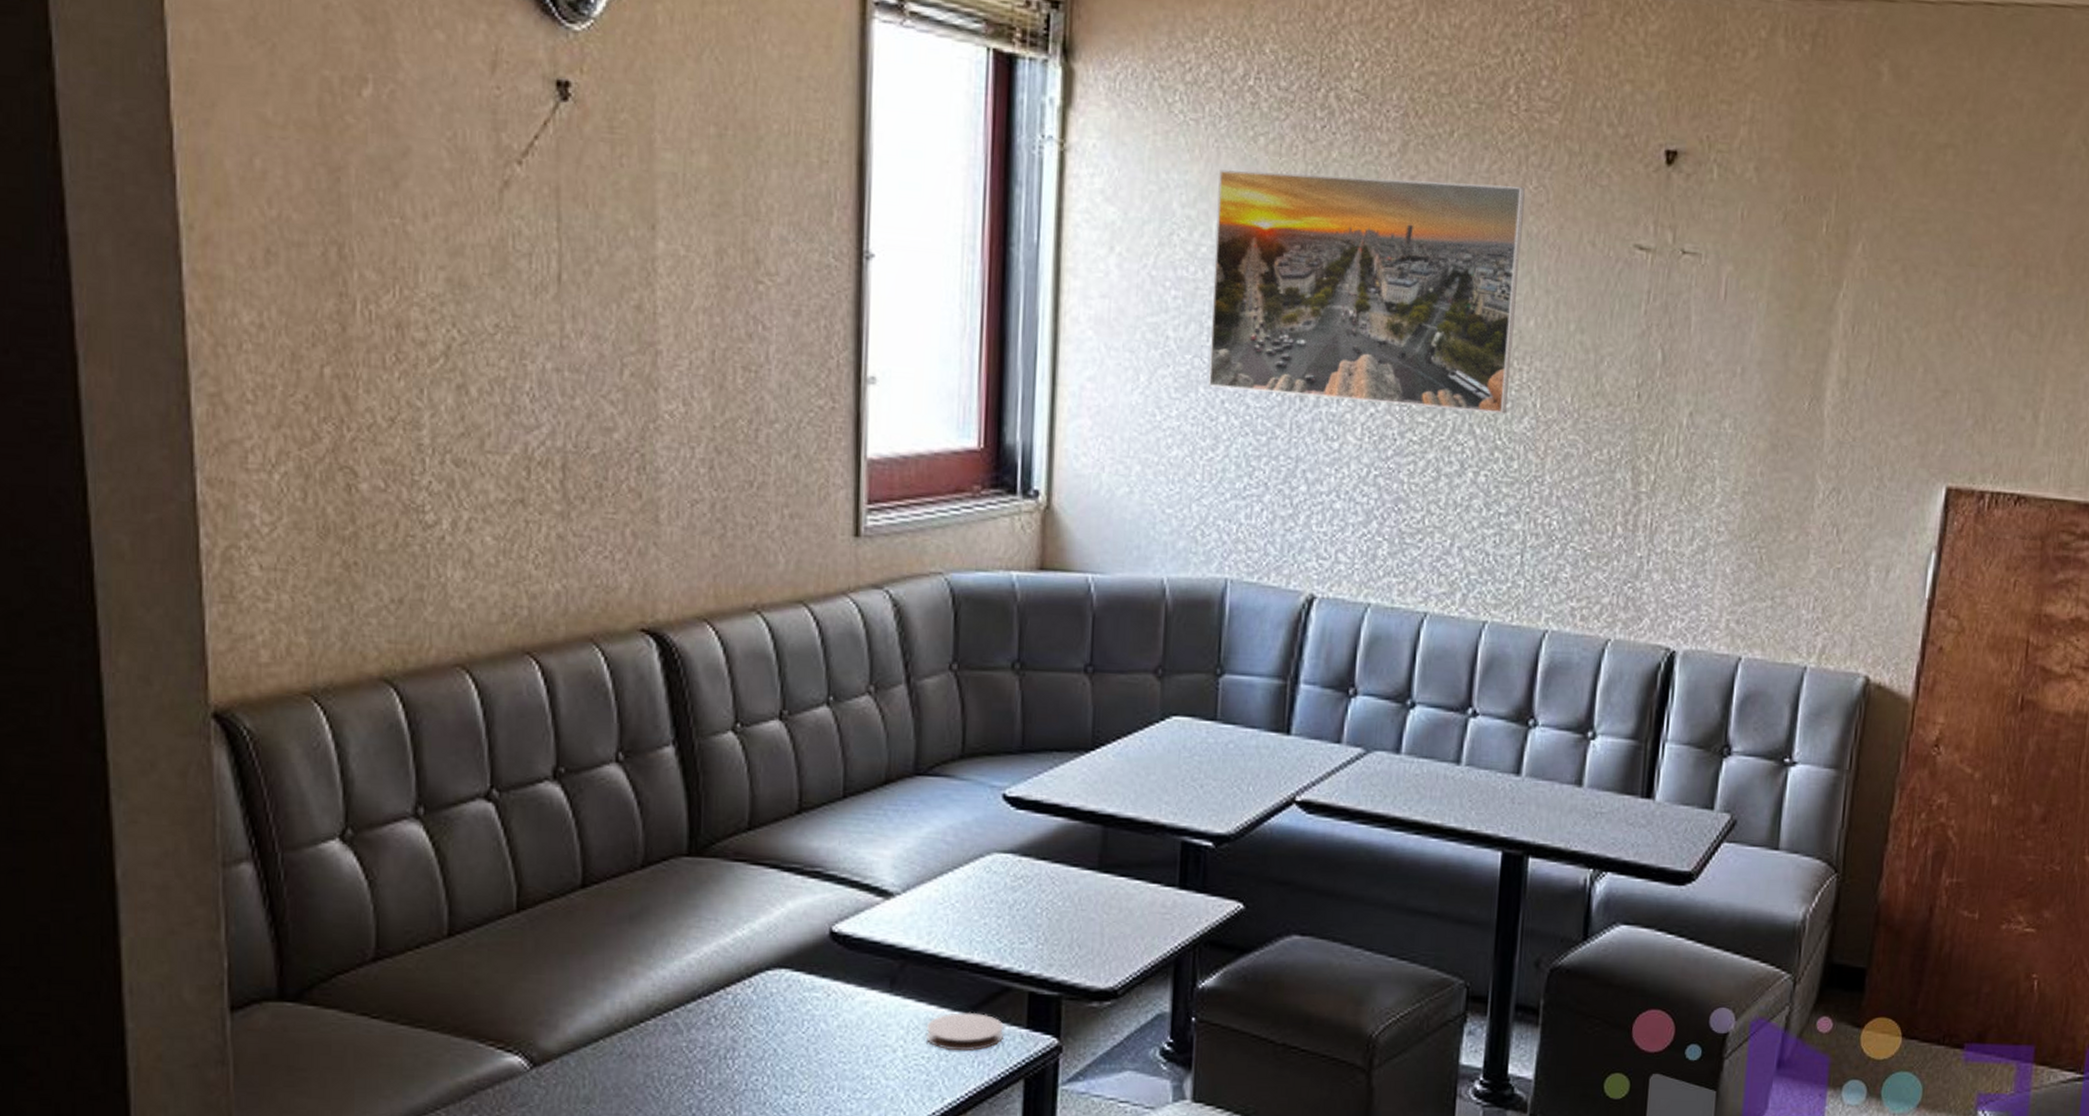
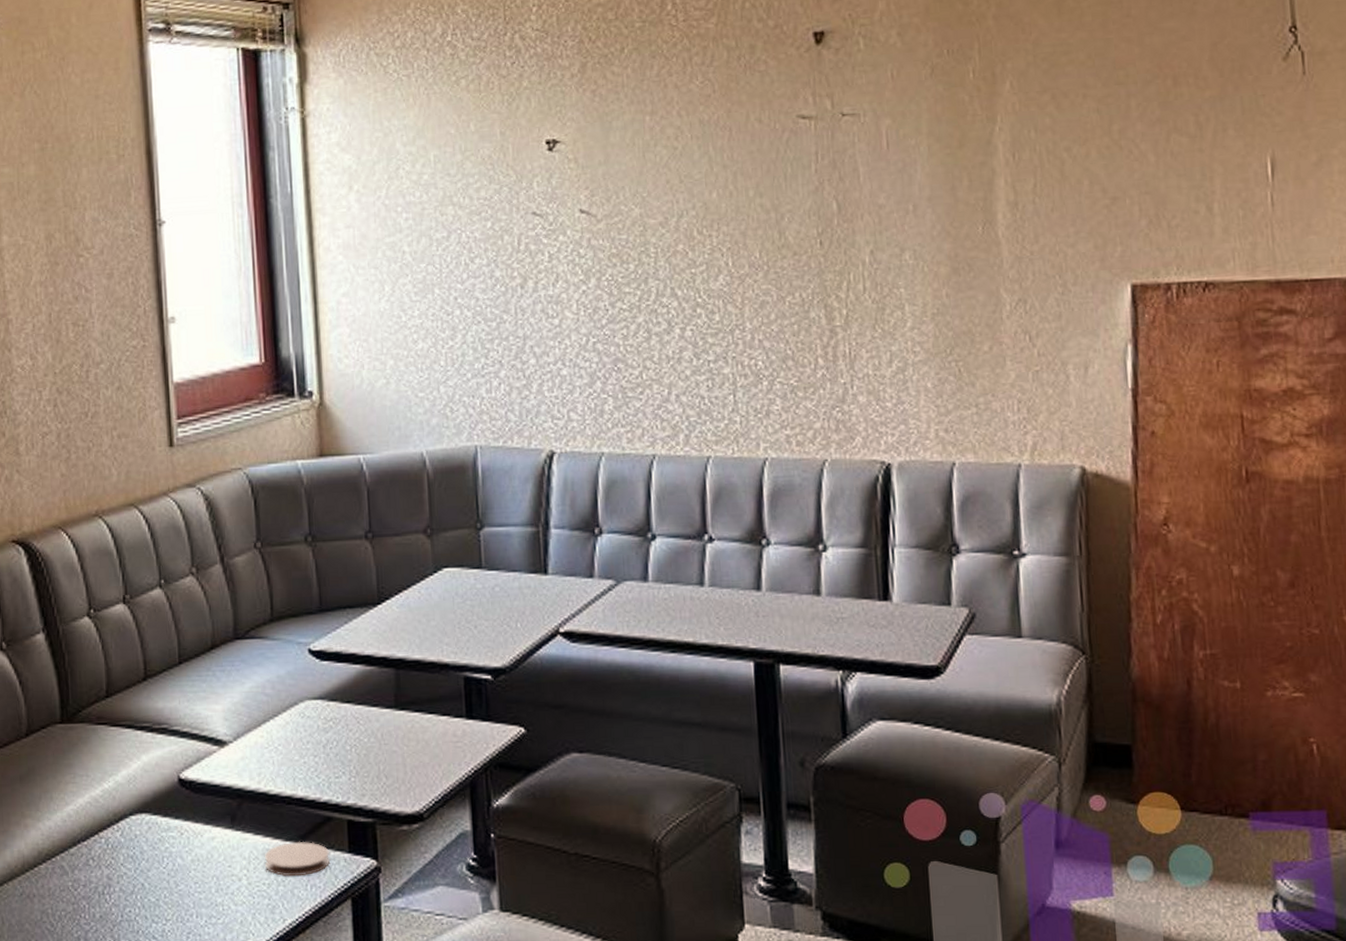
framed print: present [1209,169,1525,414] -> none [431,83,703,288]

